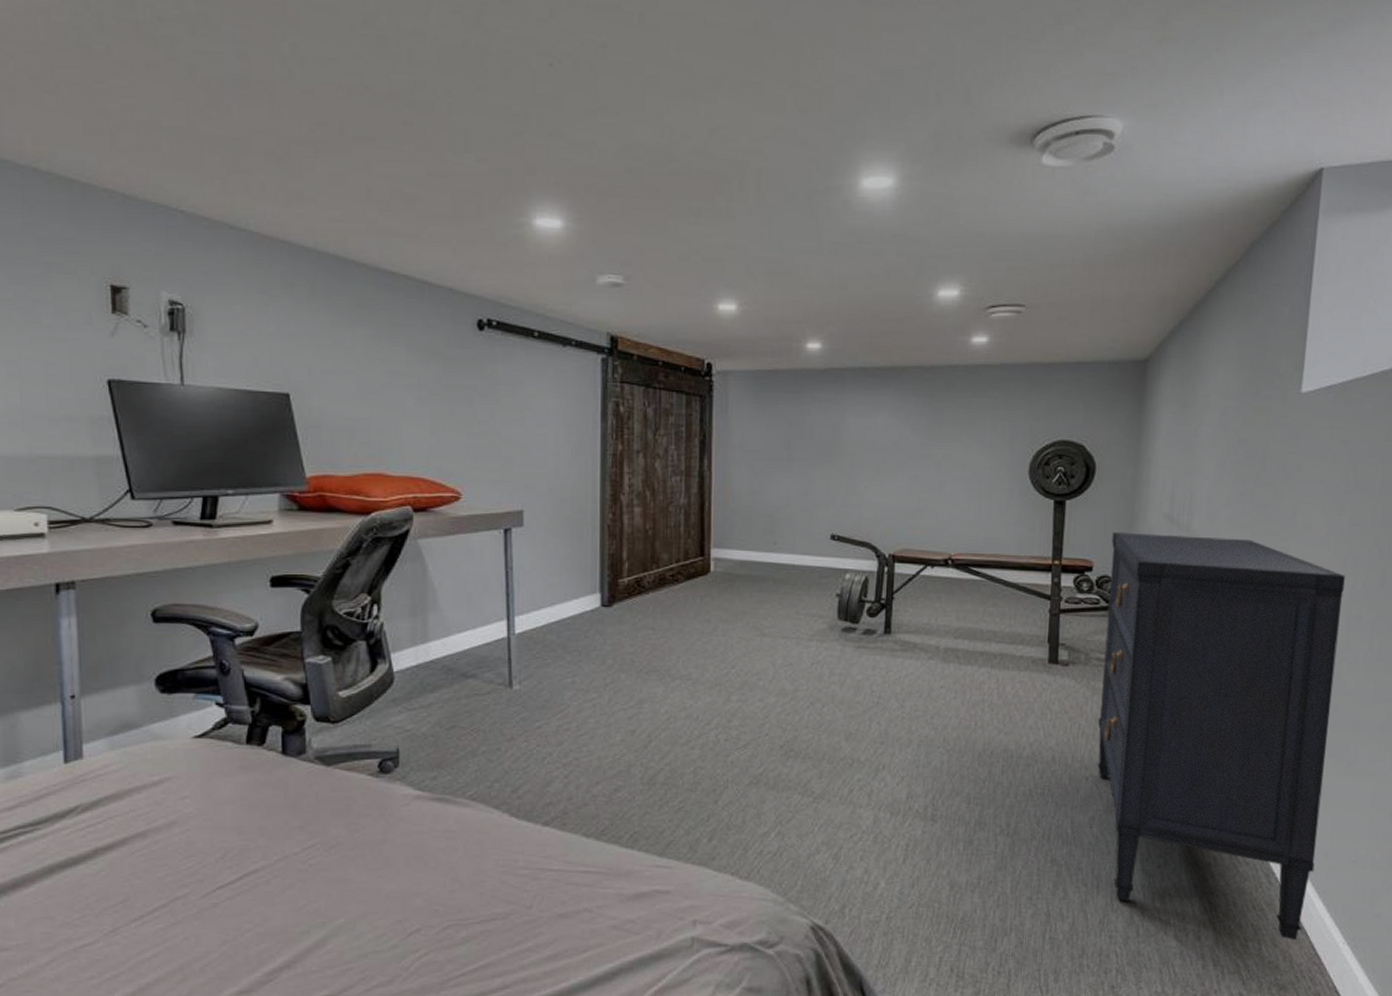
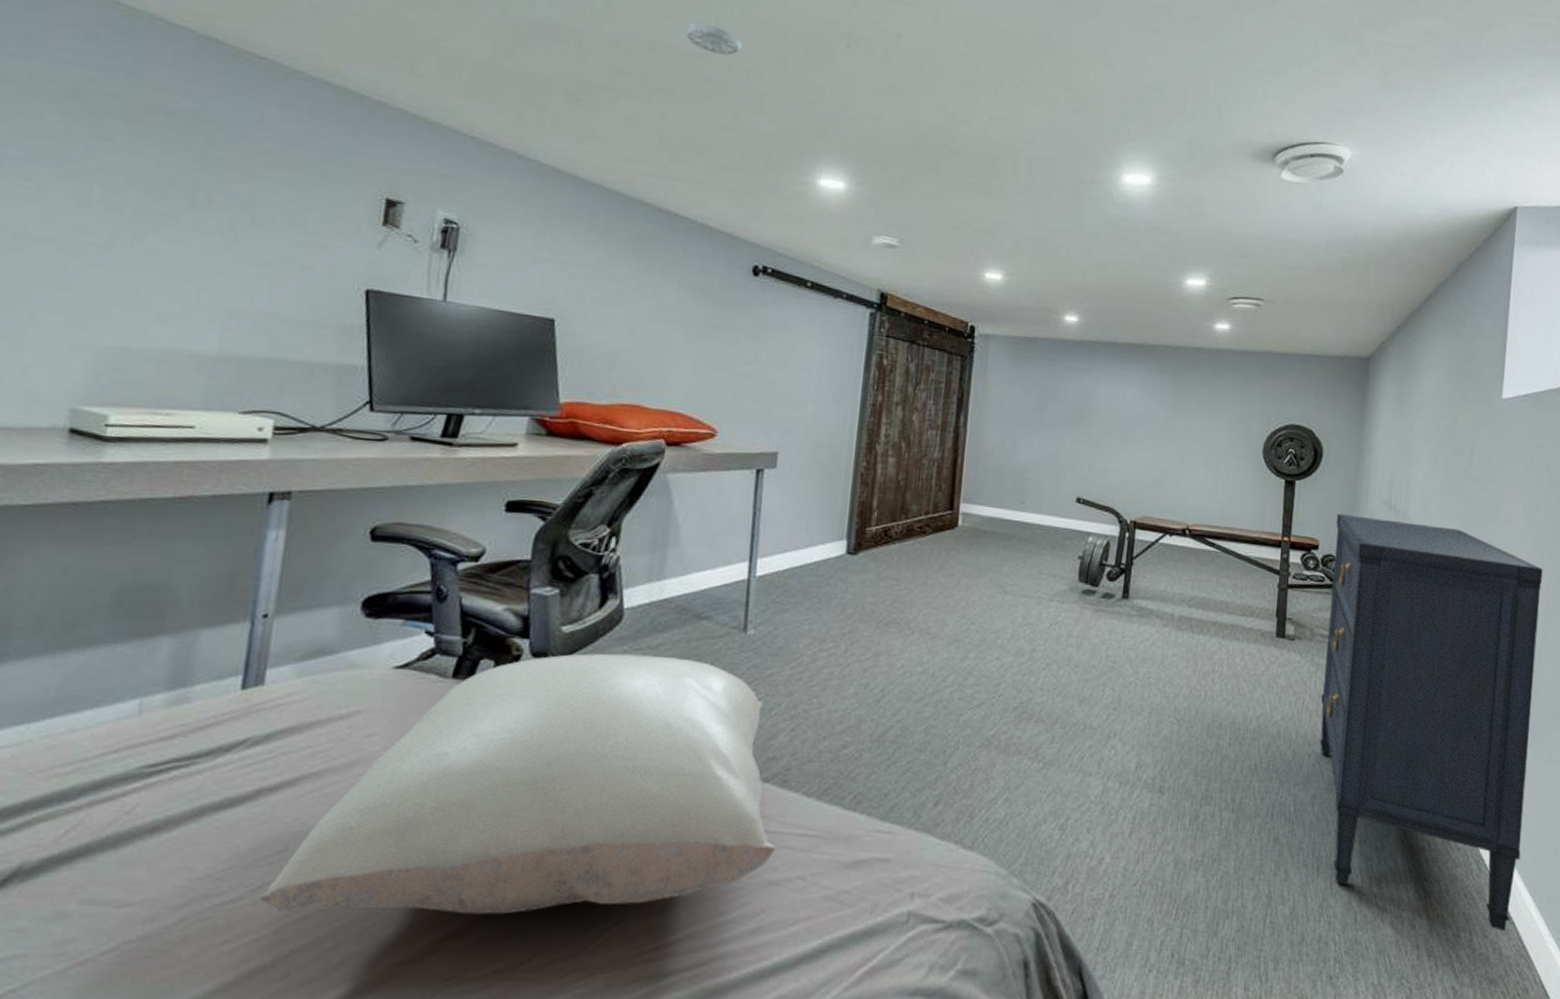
pillow: none [112,714,562,951] -> present [258,653,776,915]
smoke detector: none [379,58,438,92] -> present [686,23,742,56]

